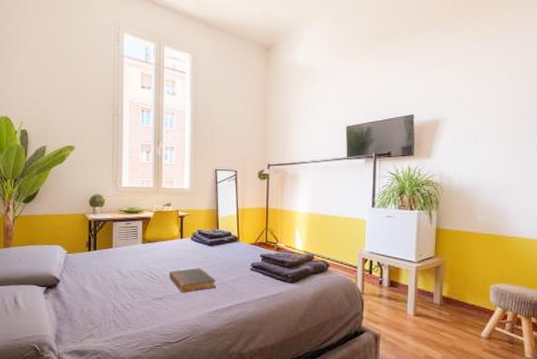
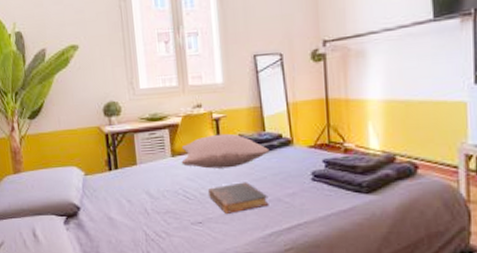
pillow: none [150,228,221,256] -> present [181,133,270,169]

